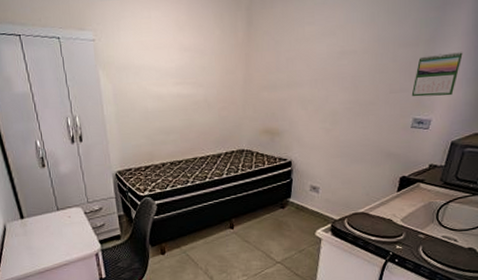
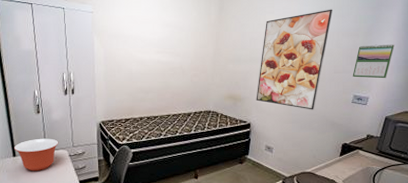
mixing bowl: none [20,195,71,234] -> present [13,138,59,172]
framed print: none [296,13,386,140] -> present [256,9,332,110]

